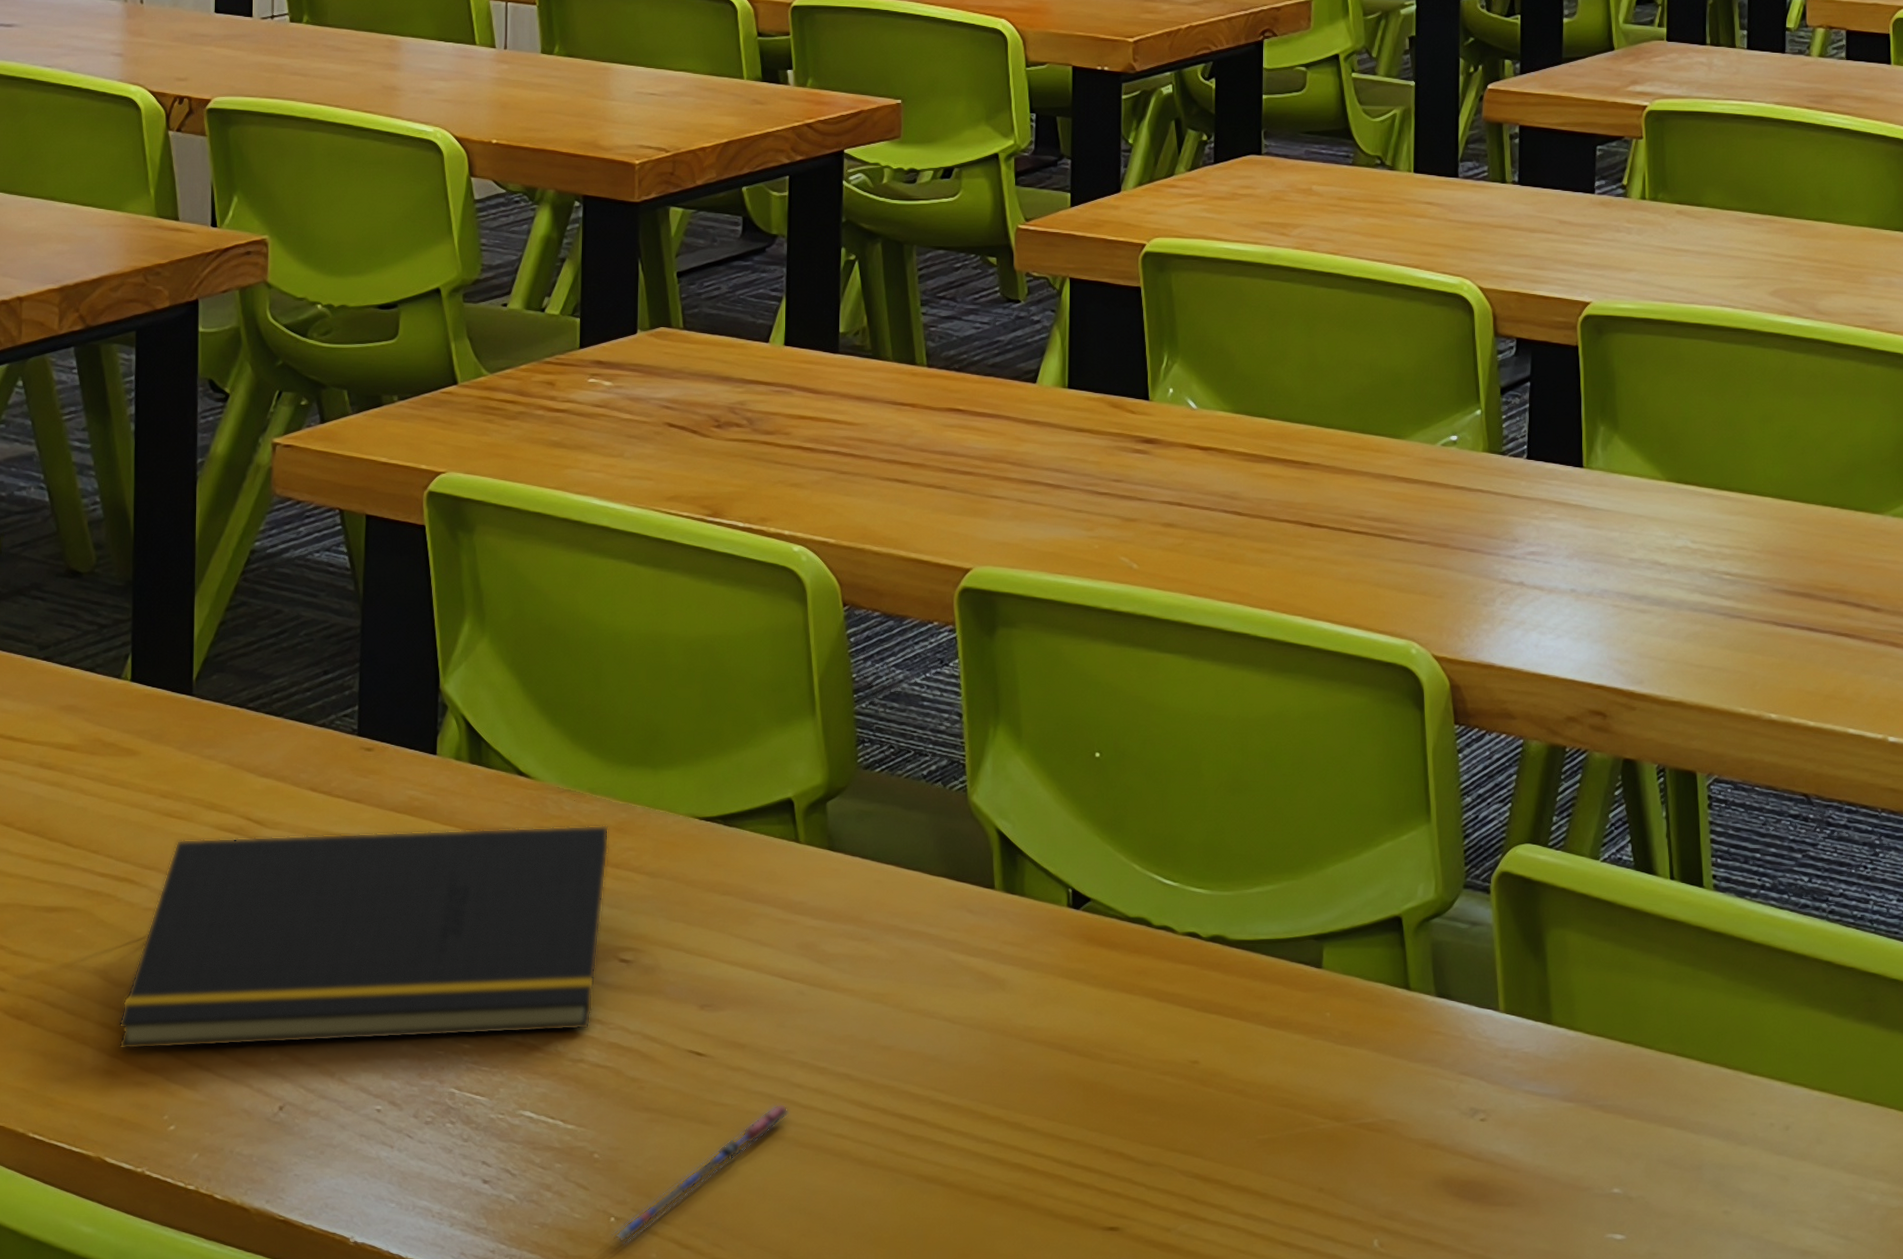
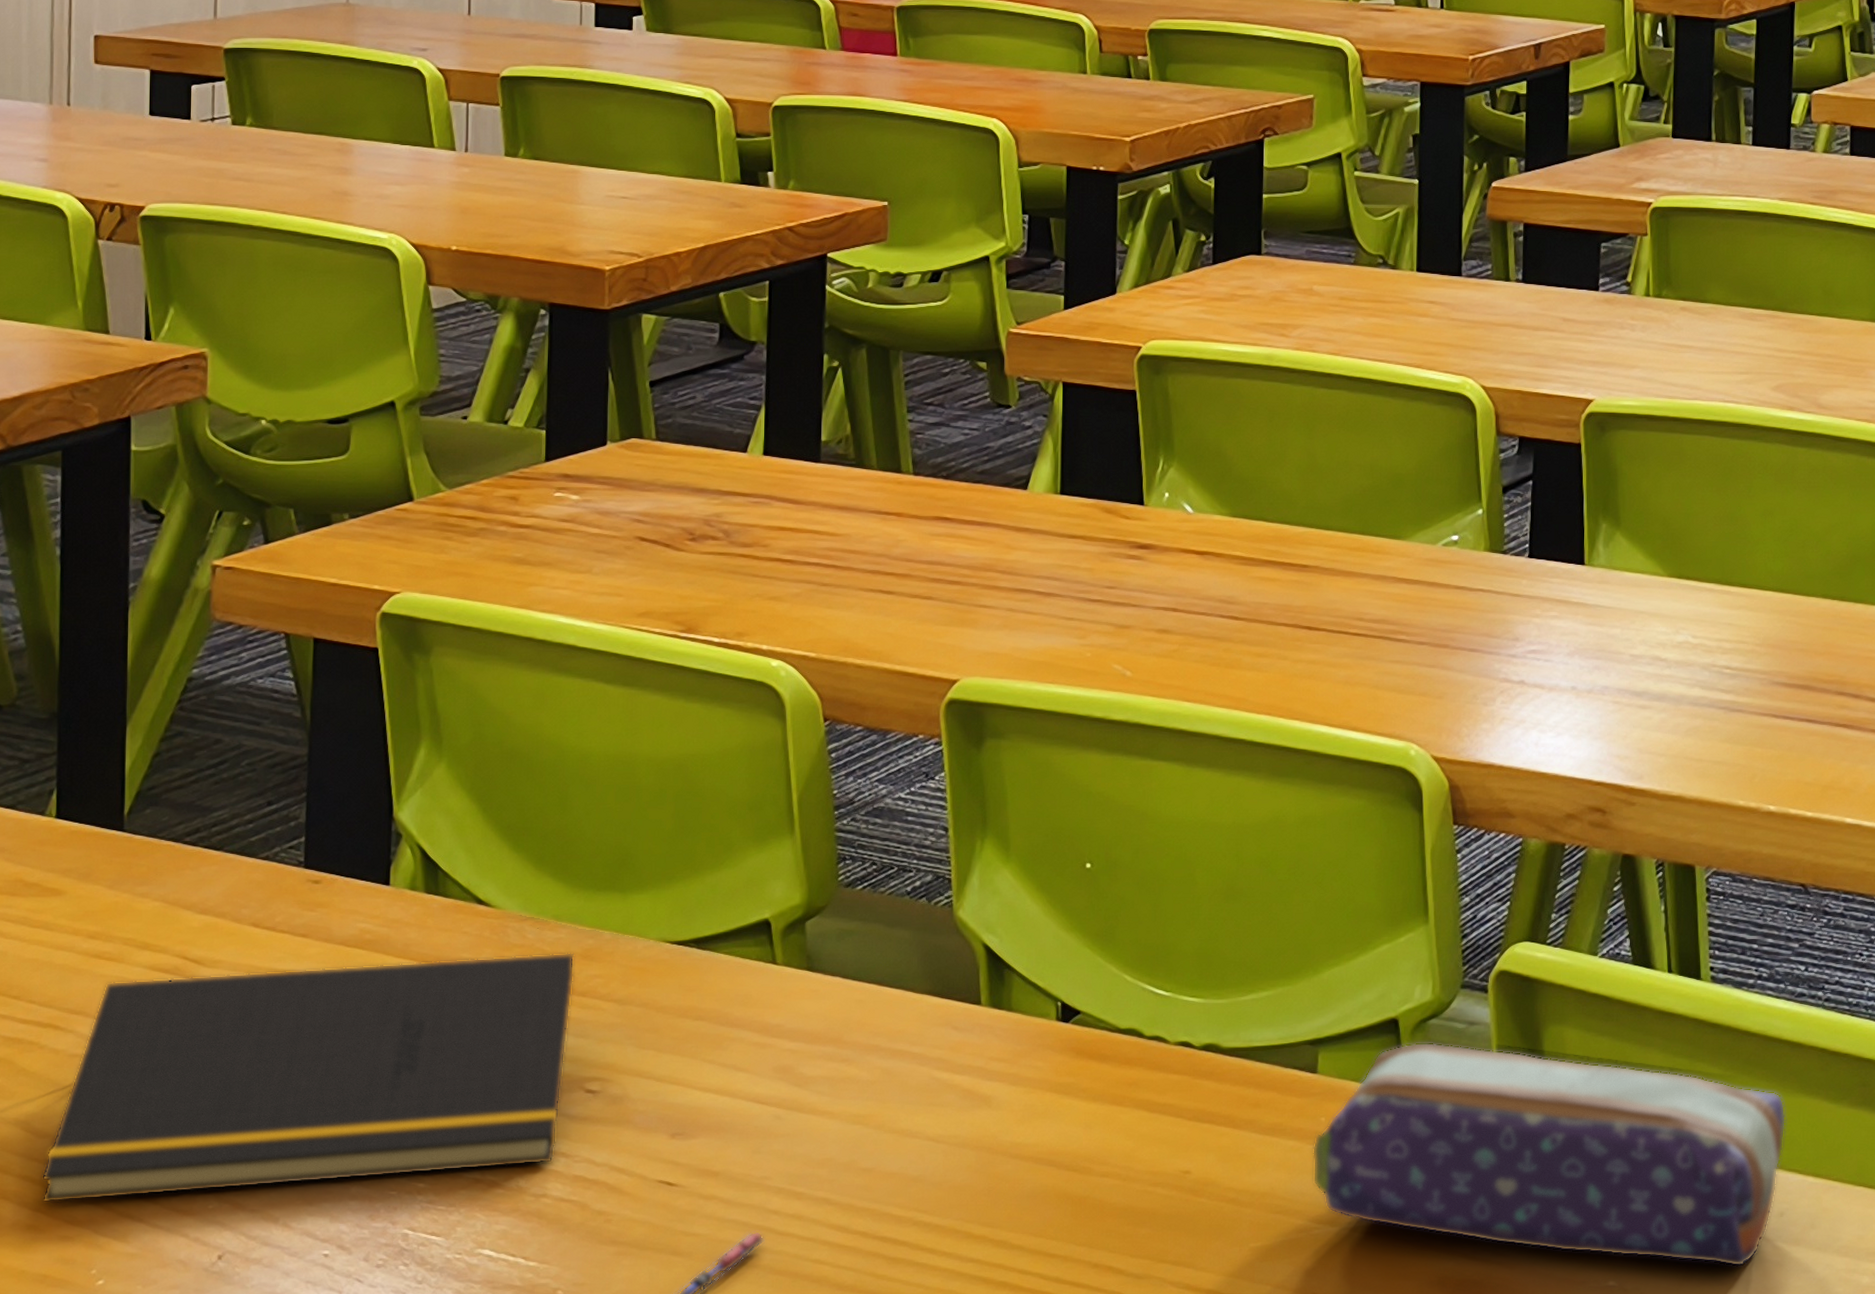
pencil case: none [1317,941,1791,1180] -> present [1312,1042,1786,1267]

